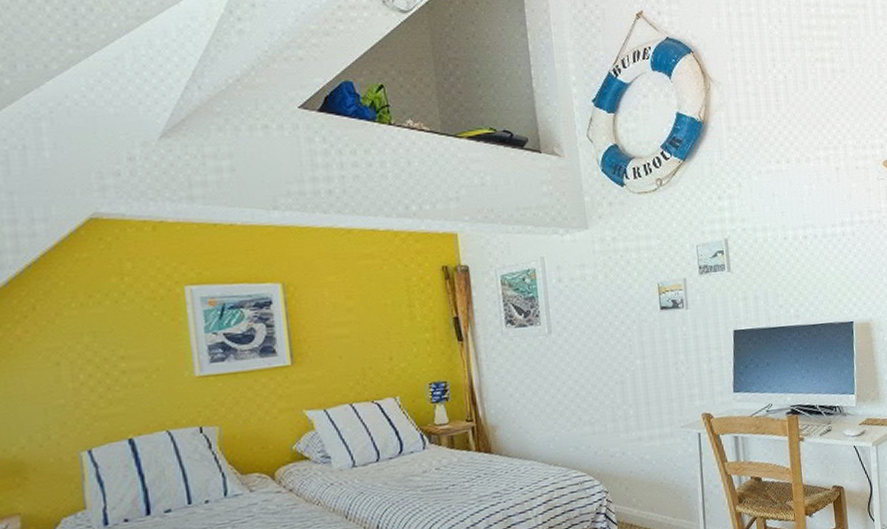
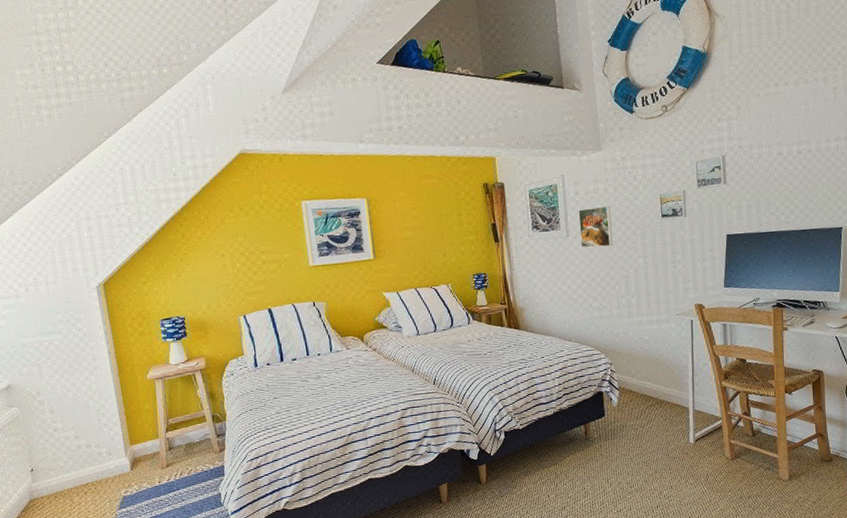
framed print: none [562,295,605,347] -> present [578,205,613,248]

